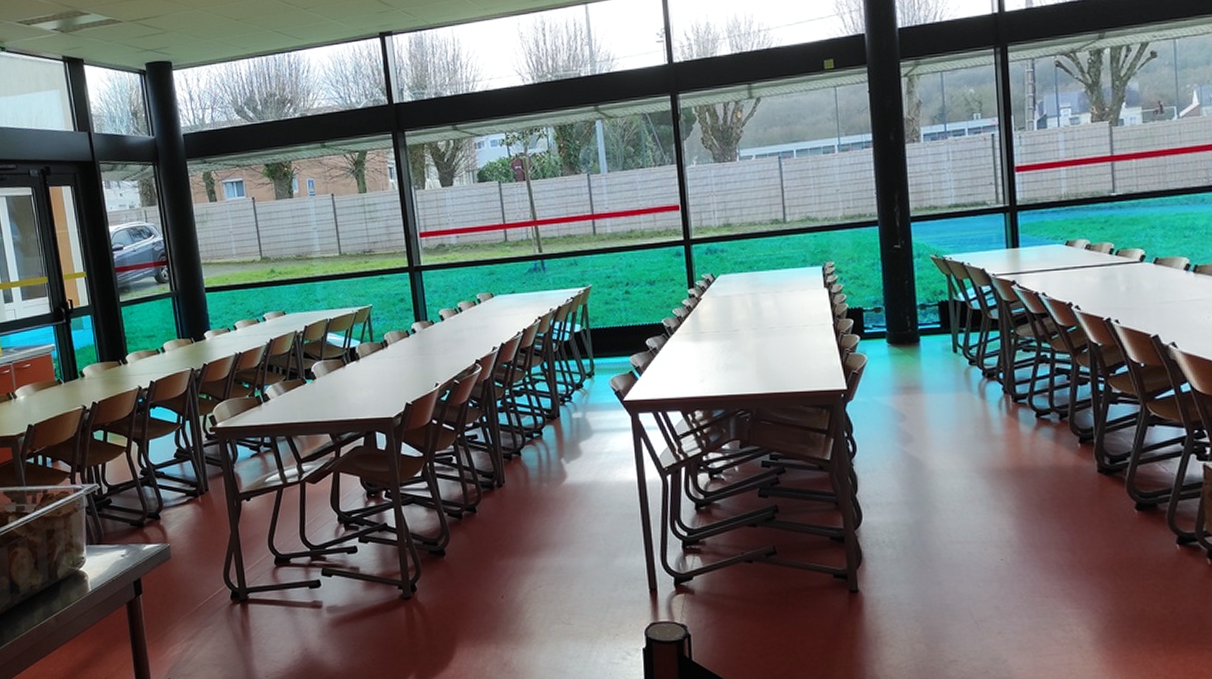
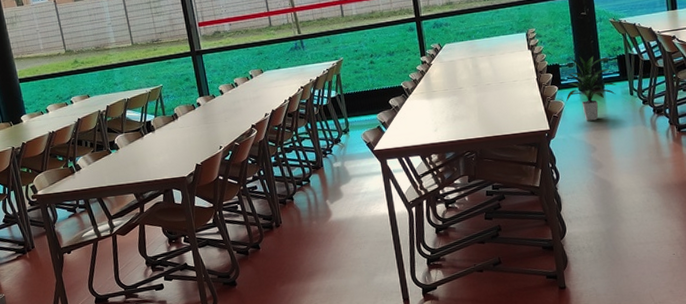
indoor plant: none [870,298,936,382] -> present [566,55,616,121]

